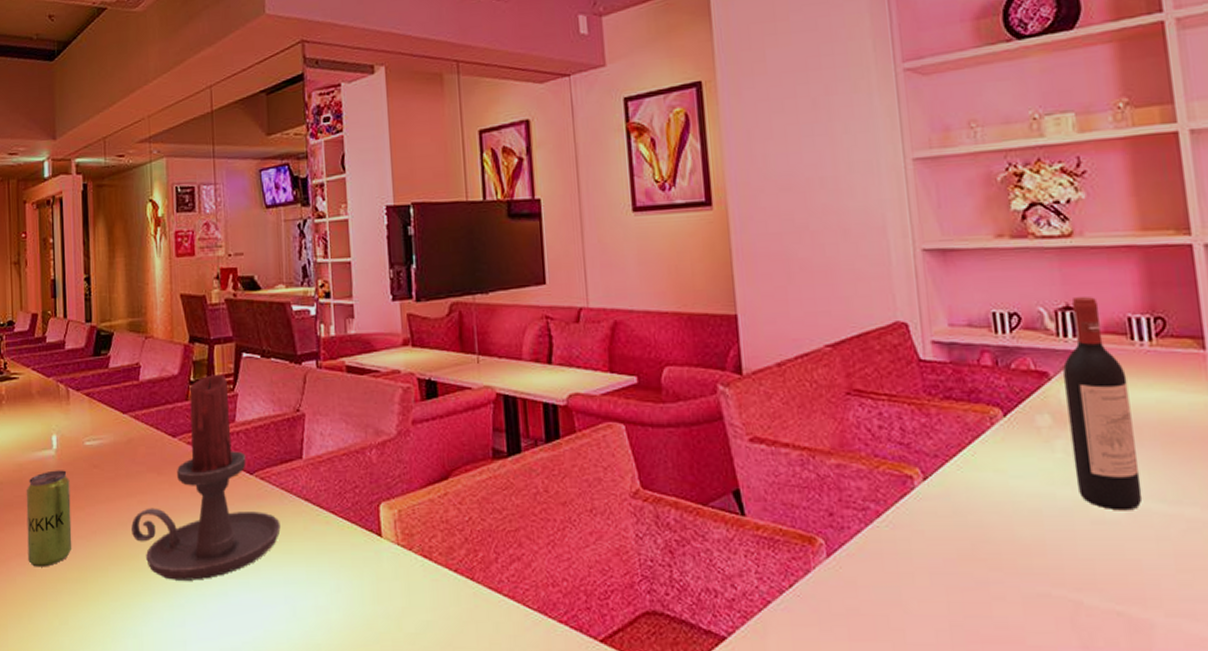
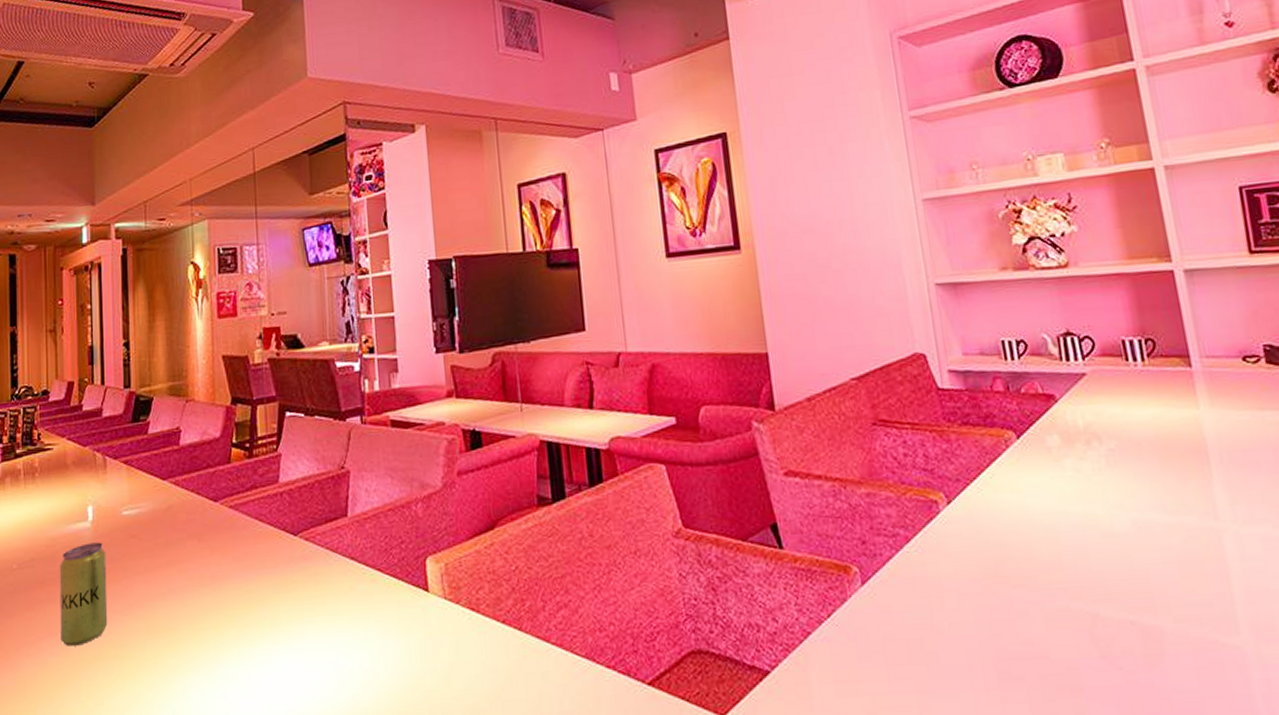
candle holder: present [131,374,281,580] -> none [171,435,326,651]
wine bottle: present [1063,295,1143,511] -> none [1067,321,1146,523]

